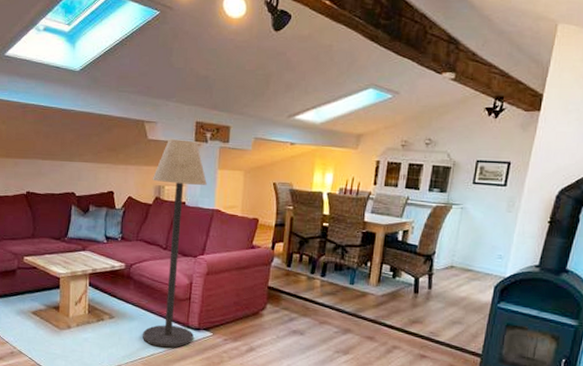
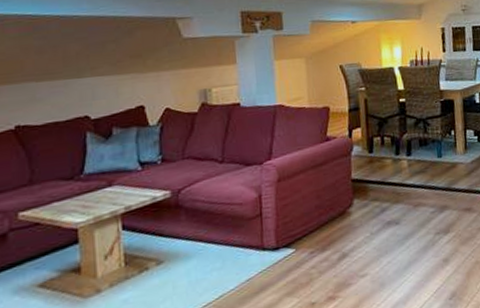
floor lamp: present [142,139,207,348] -> none [194,33,272,284]

